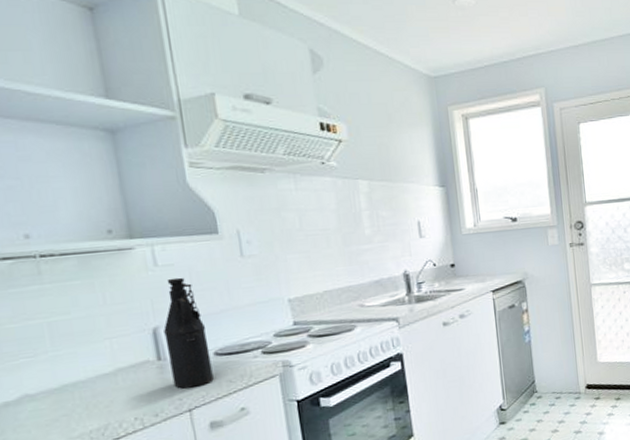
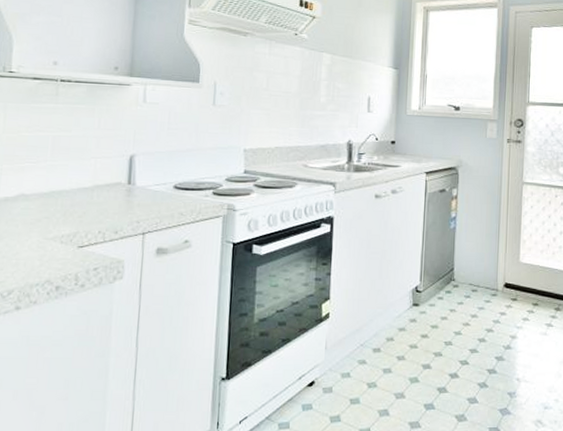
bottle: present [164,277,214,389] -> none [135,115,172,214]

